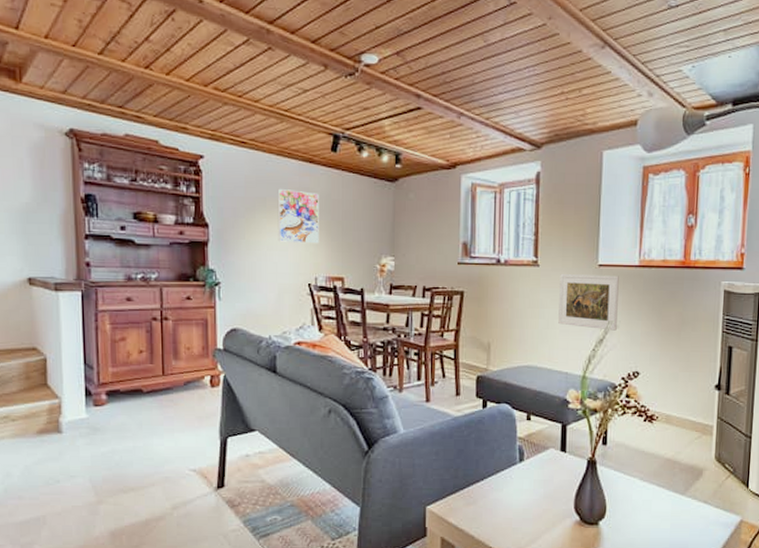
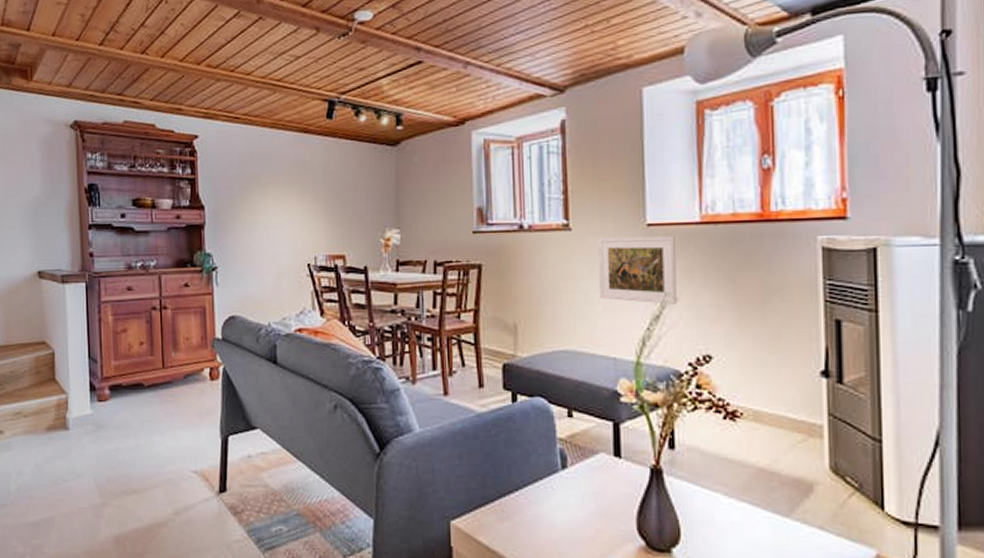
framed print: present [277,188,319,244] -> none [272,162,317,220]

